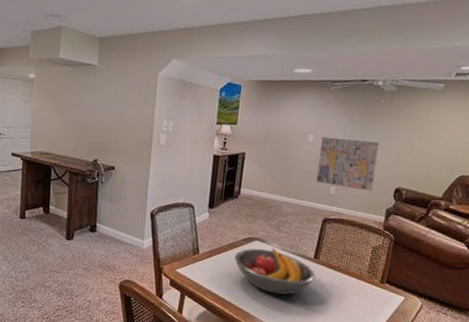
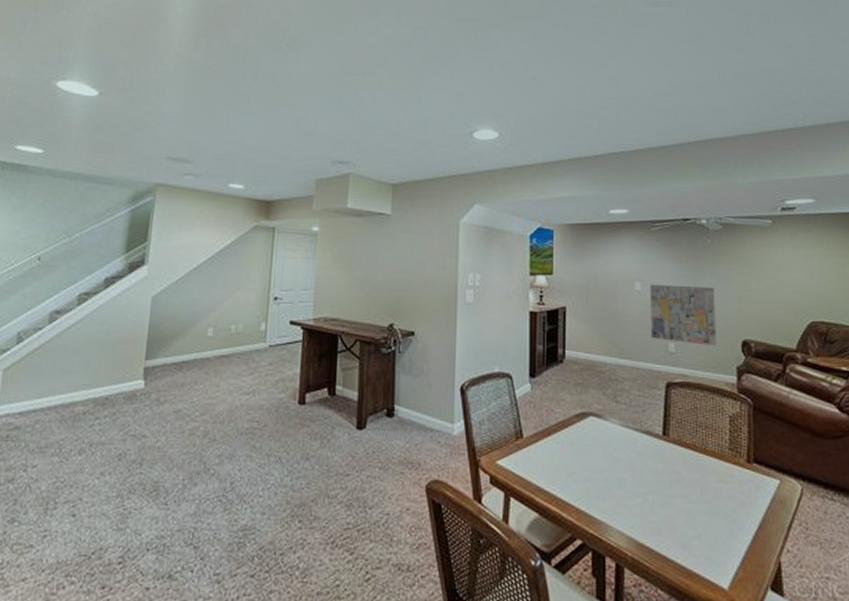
fruit bowl: present [234,248,316,295] -> none [567,425,669,487]

